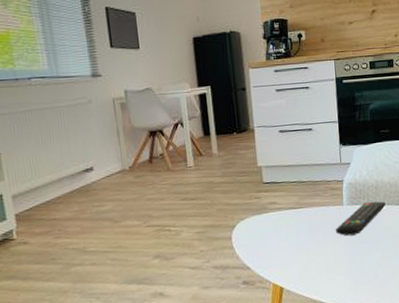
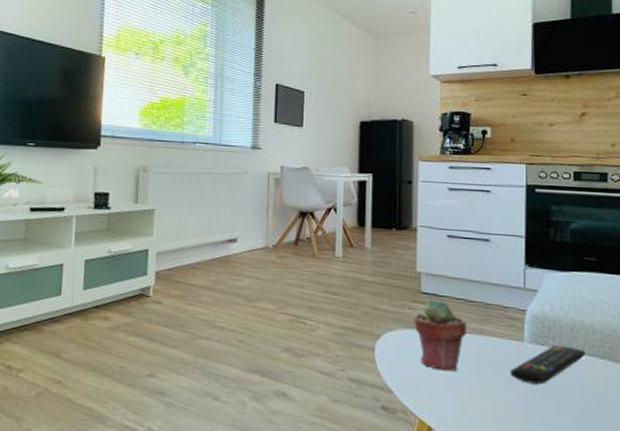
potted succulent: none [260,186,302,242] -> present [414,299,466,372]

